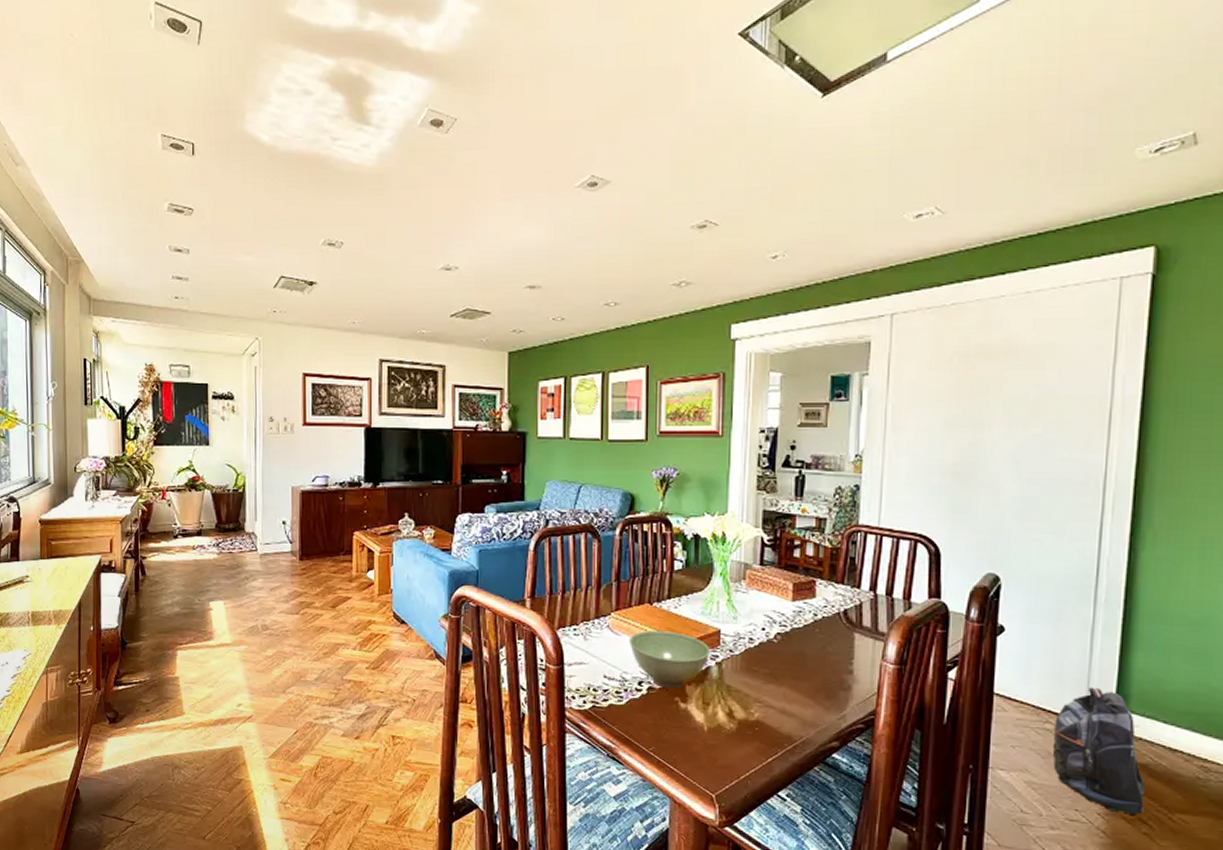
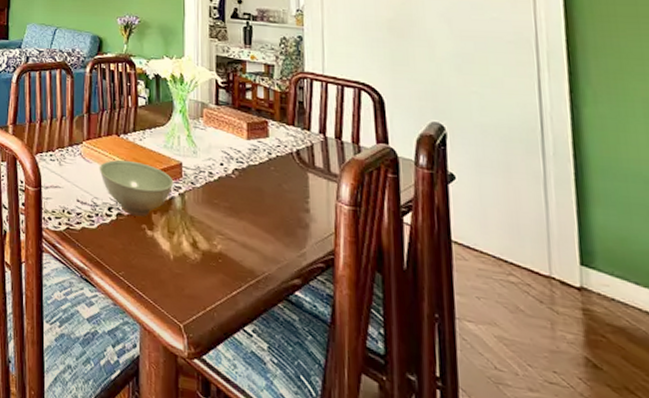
backpack: present [1052,686,1145,816] -> none [517,240,629,384]

